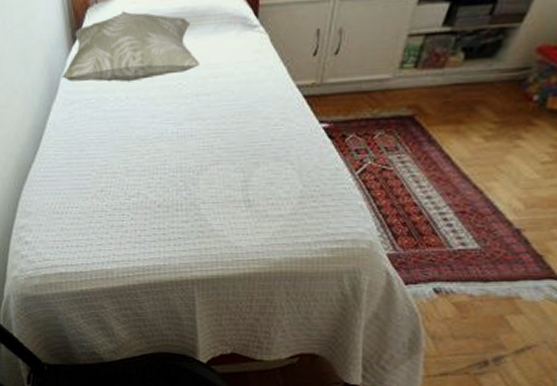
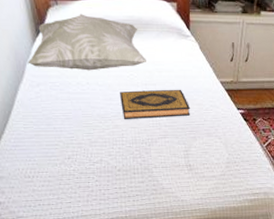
hardback book: none [165,98,253,141] -> present [120,89,190,119]

